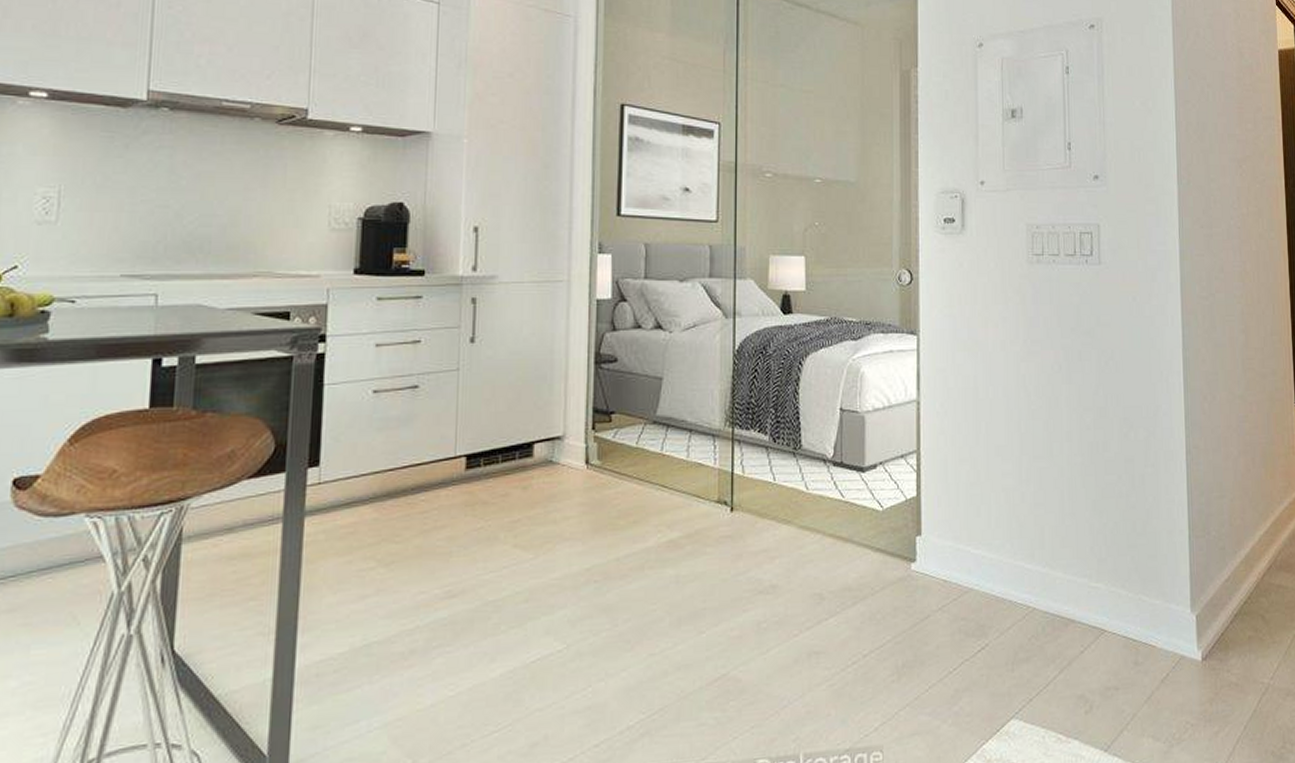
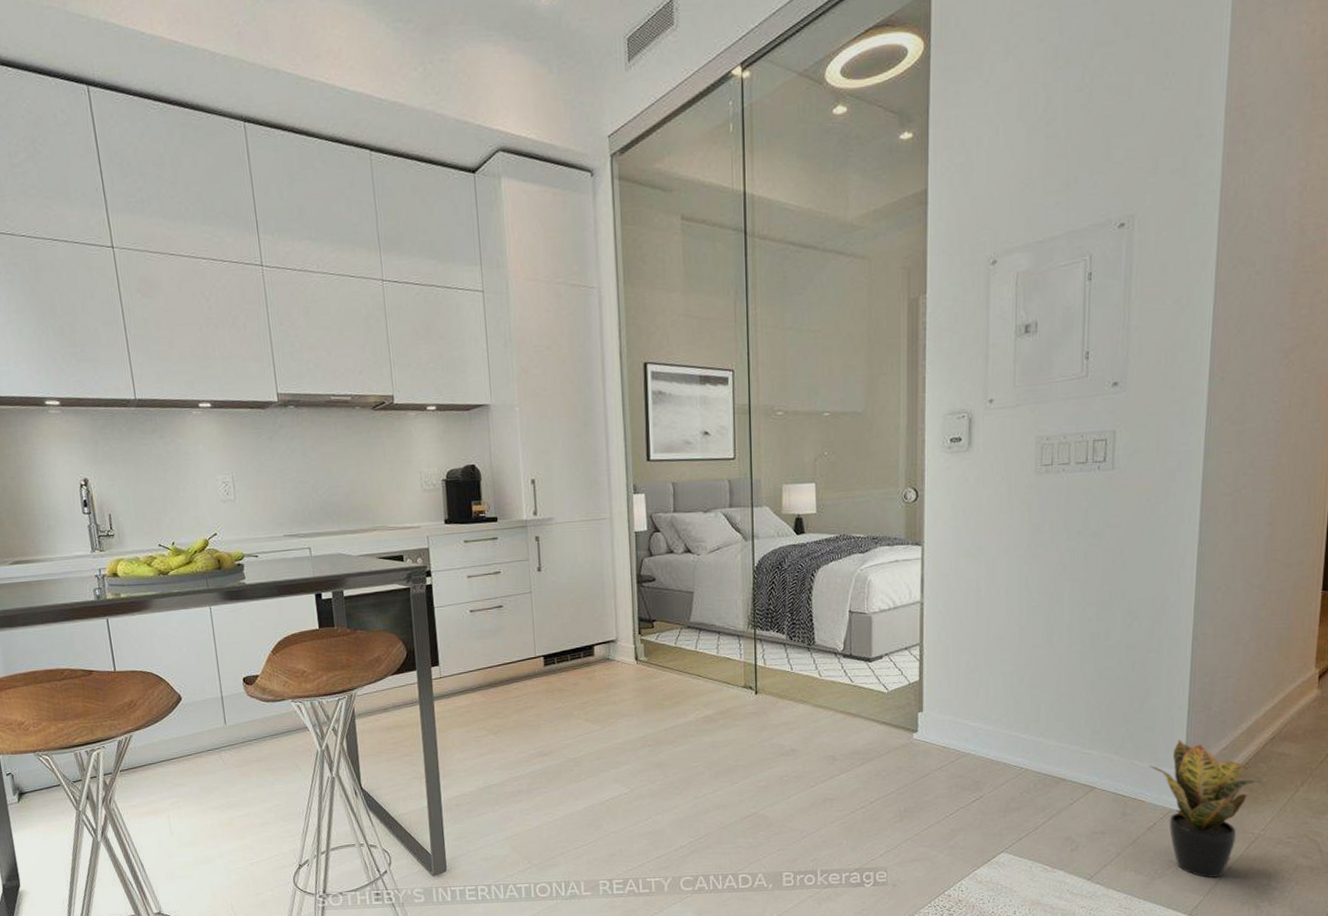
potted plant: none [1155,570,1272,742] -> present [1147,740,1270,878]

